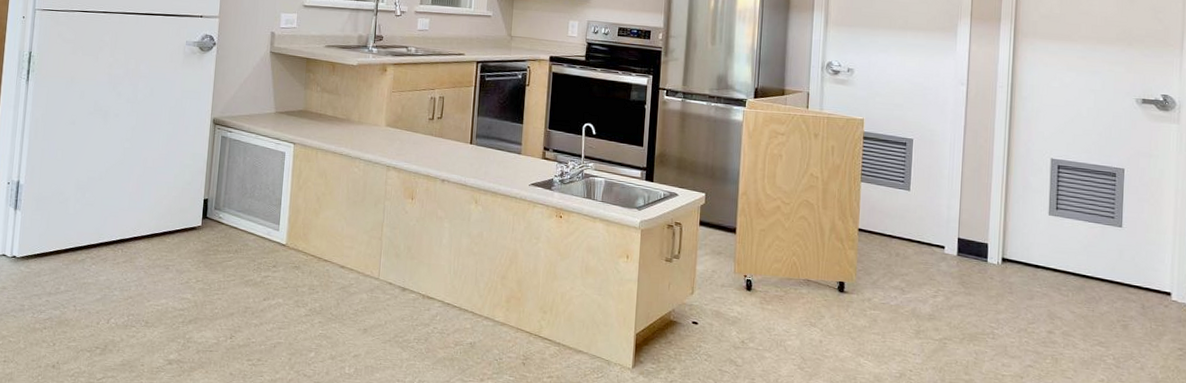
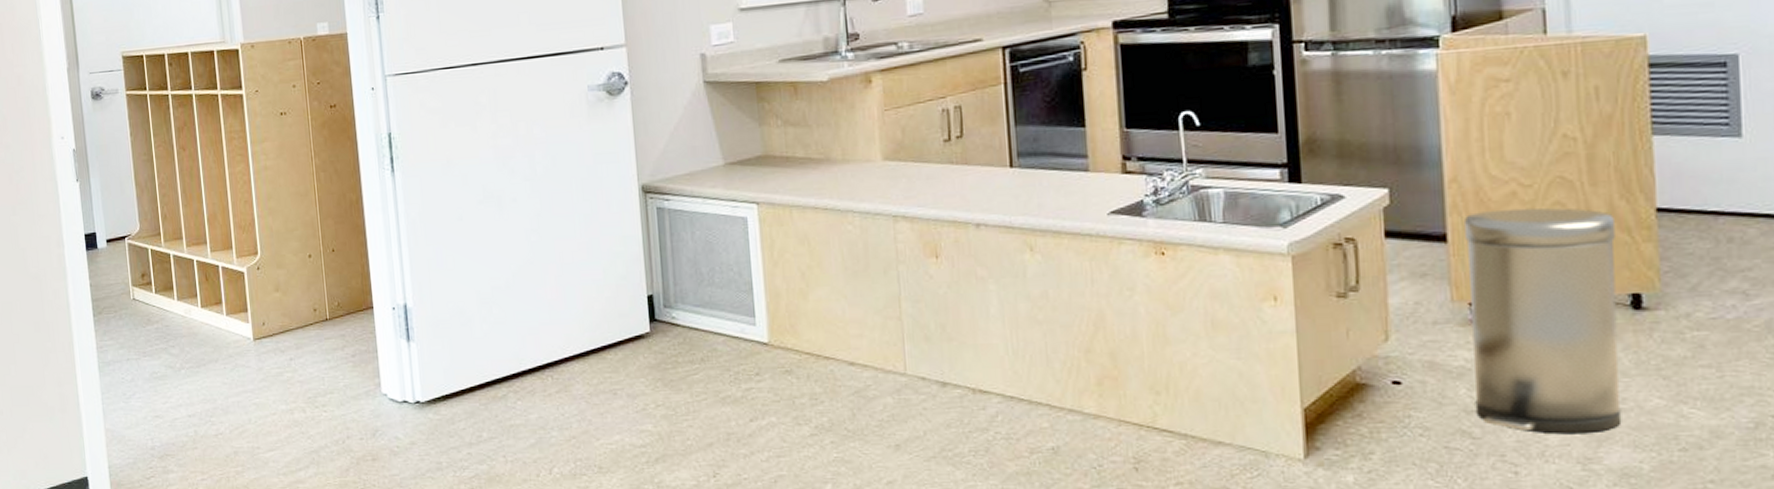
pedal bin: none [740,216,834,370] -> present [1463,208,1622,435]

